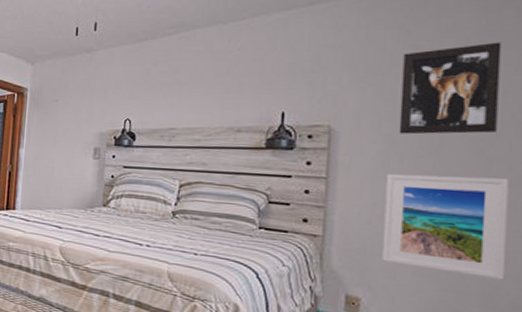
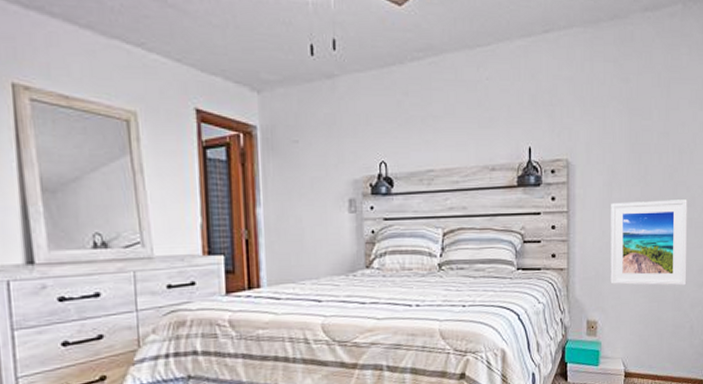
wall art: present [398,42,502,135] -> none [617,77,681,165]

